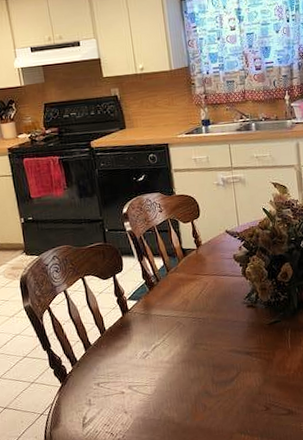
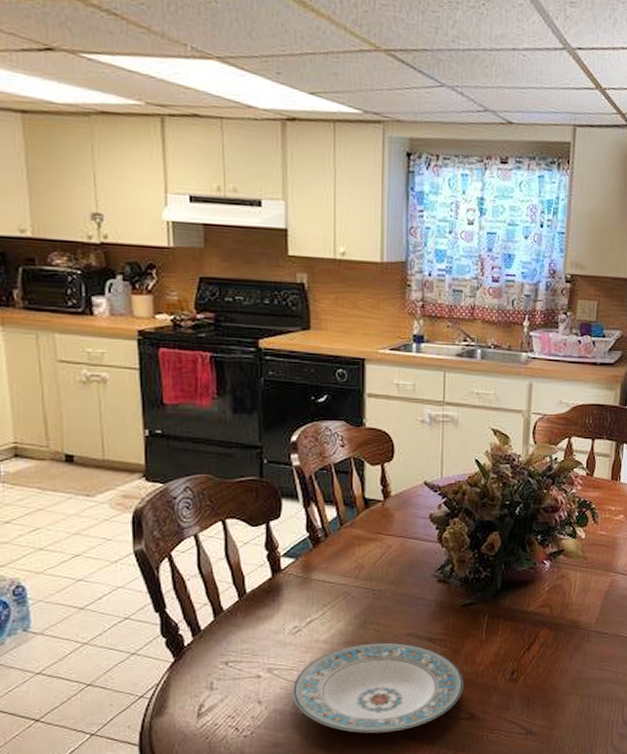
plate: none [148,358,280,431] -> present [293,642,464,734]

